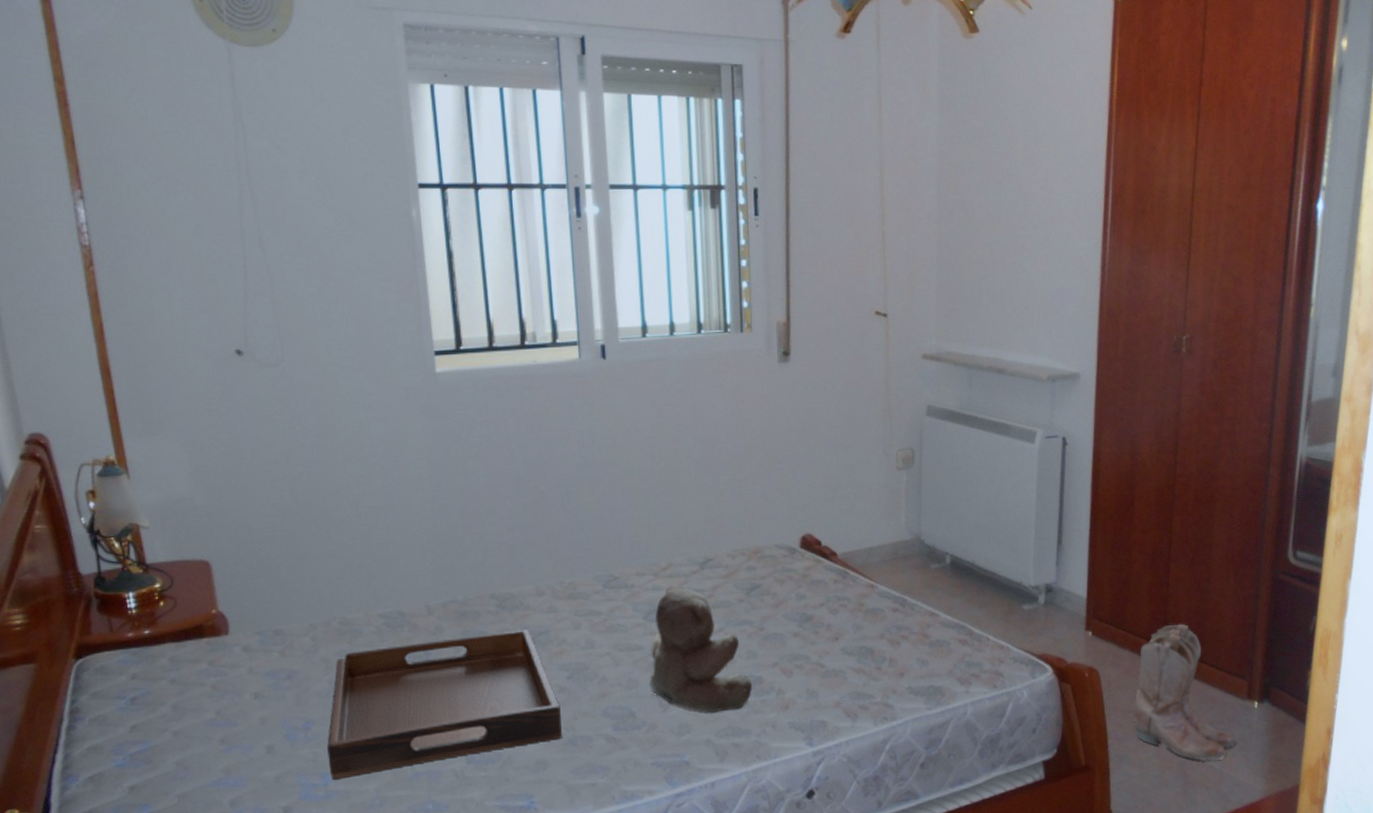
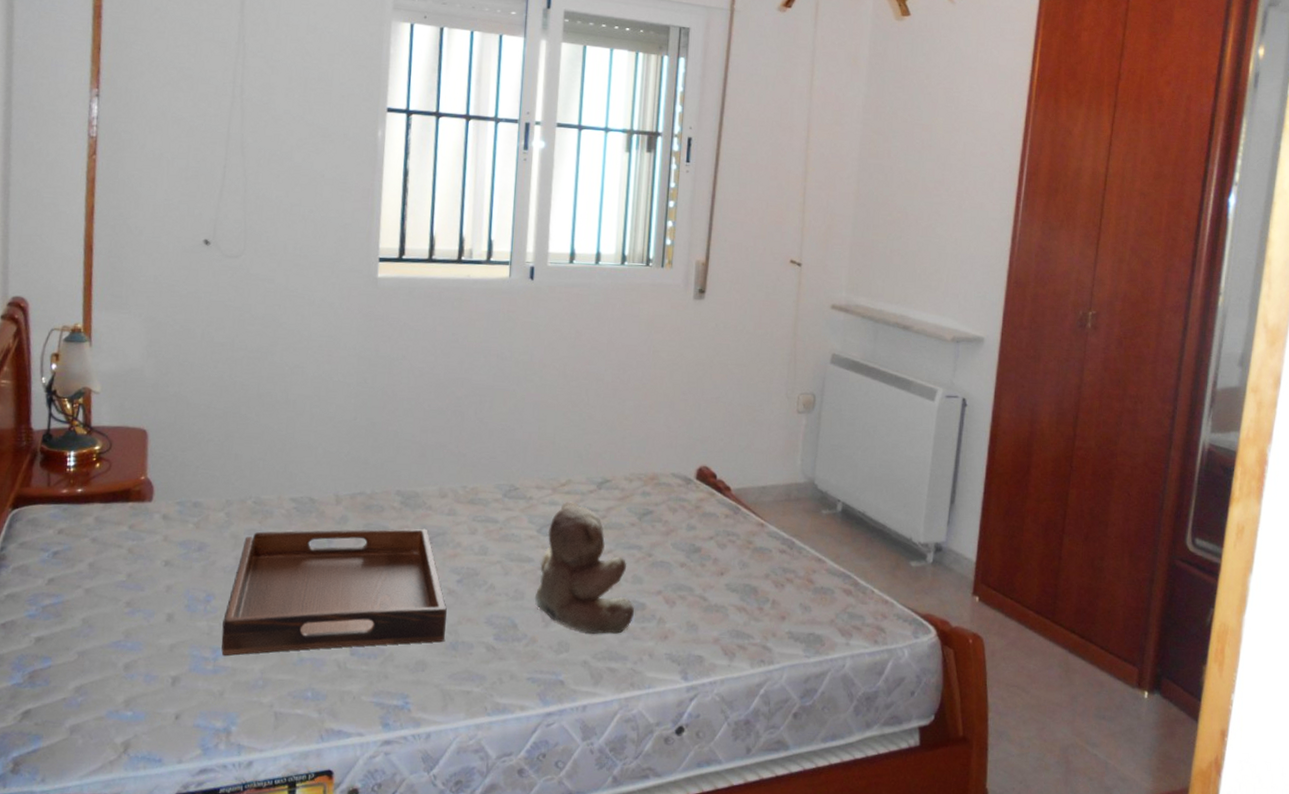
boots: present [1133,623,1236,761] -> none [1015,599,1123,749]

